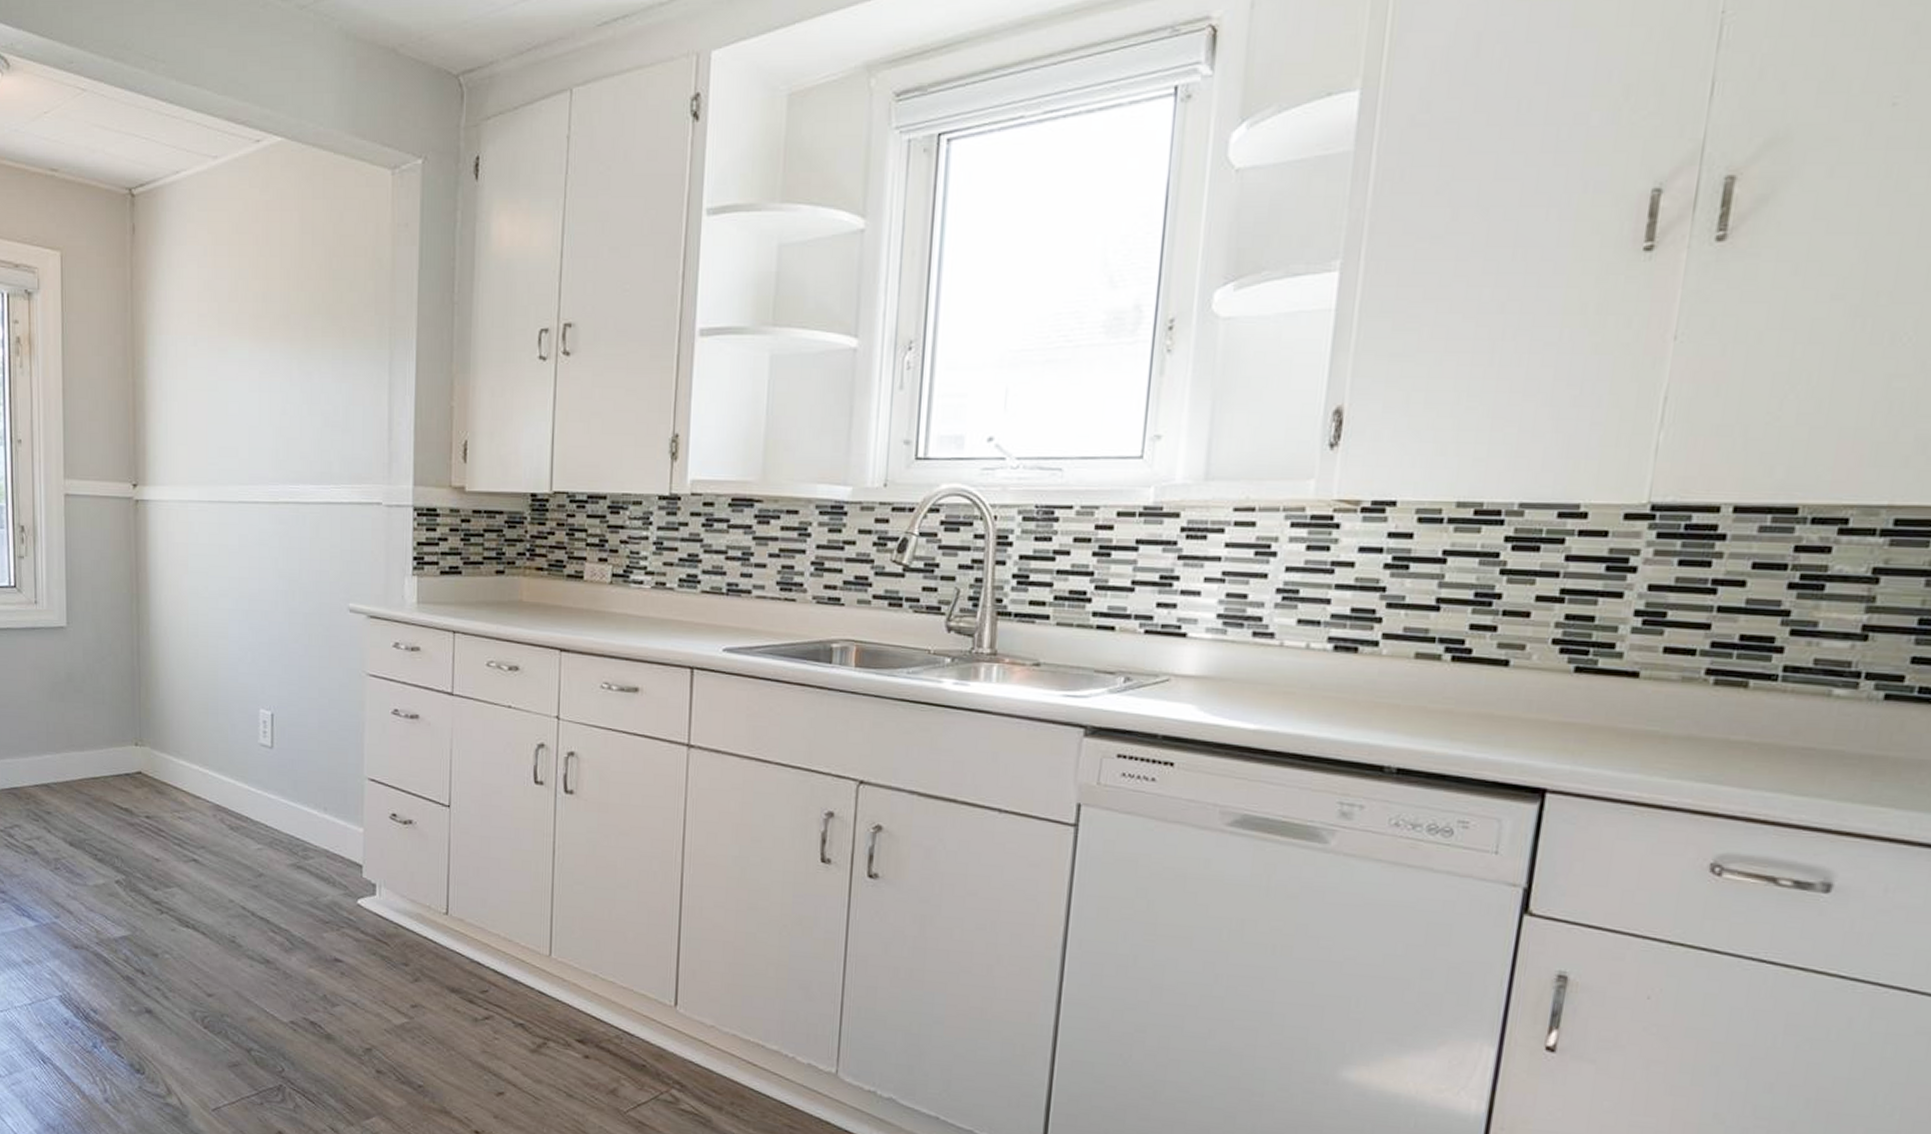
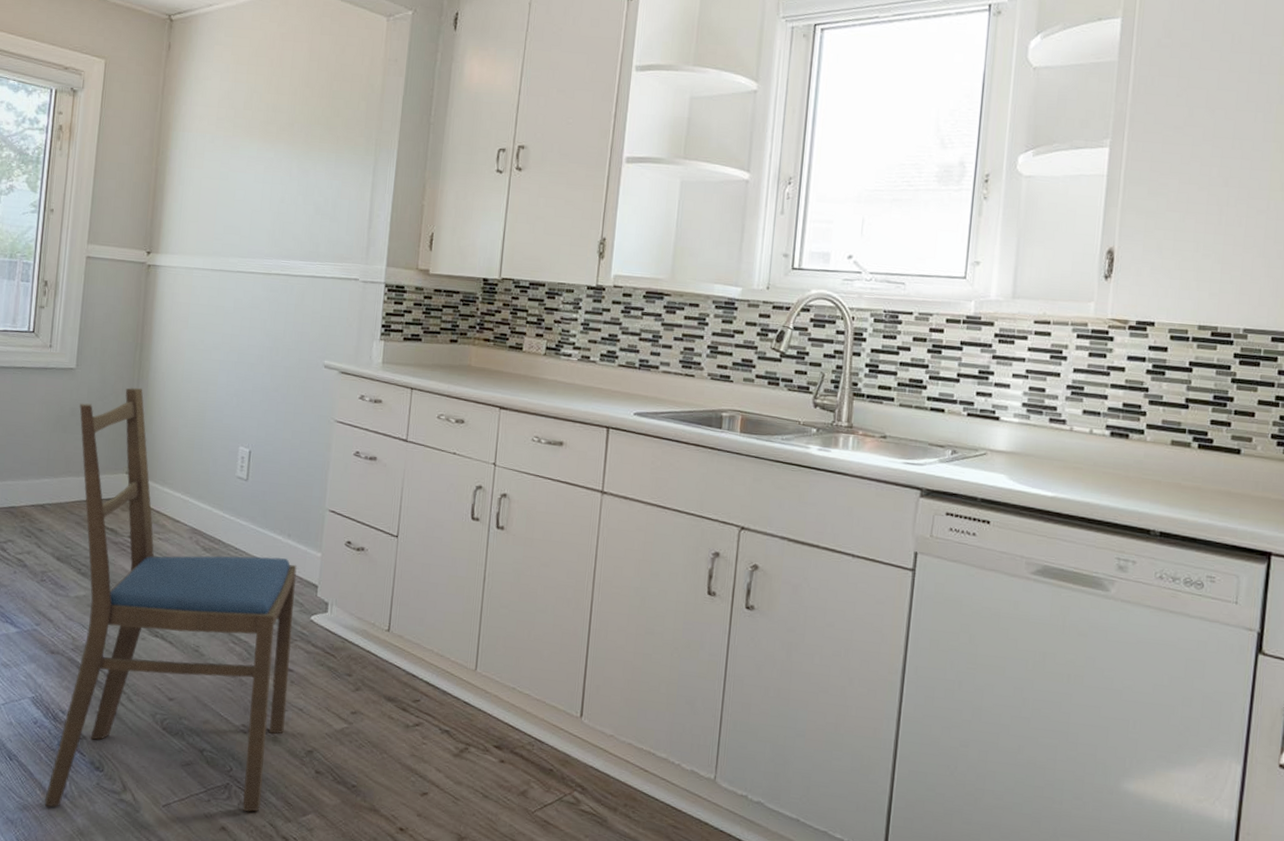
dining chair: none [75,646,339,1115] -> present [44,387,297,812]

